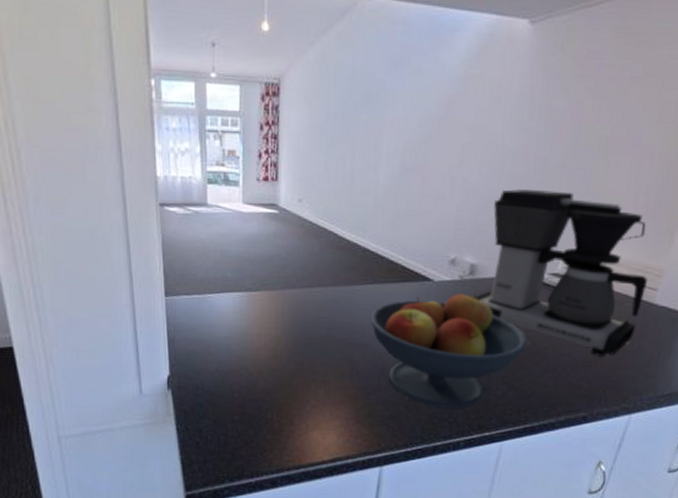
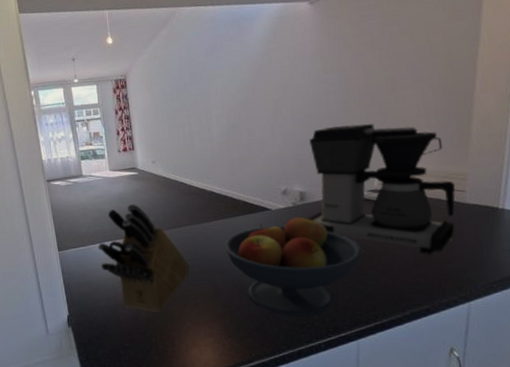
knife block: none [215,249,325,385] -> present [97,203,190,313]

